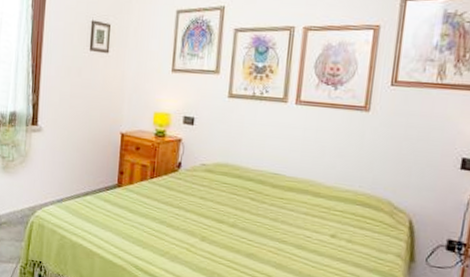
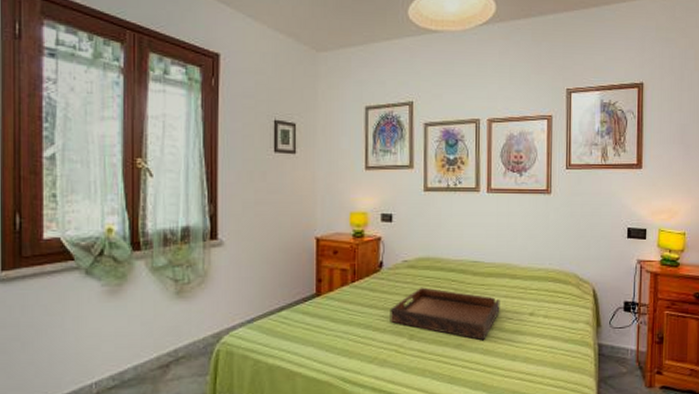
serving tray: none [183,192,299,255] -> present [390,287,500,341]

